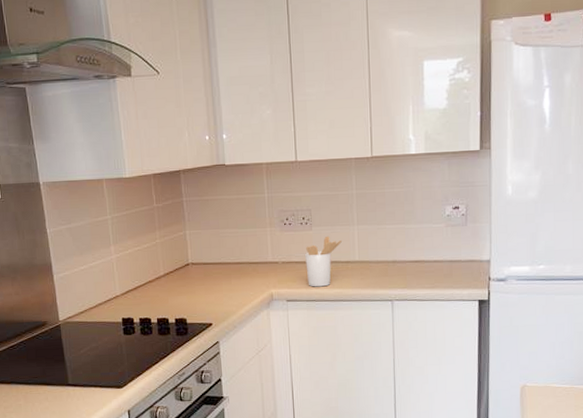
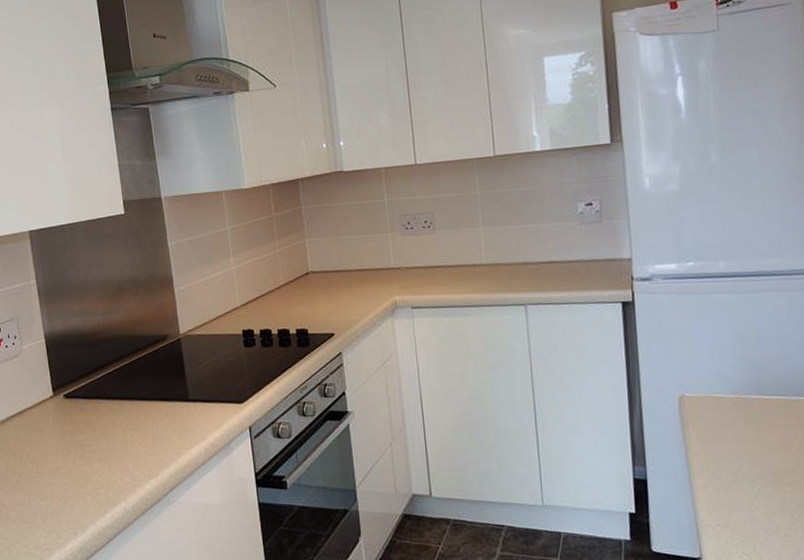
utensil holder: present [305,235,342,287] -> none [429,238,467,293]

